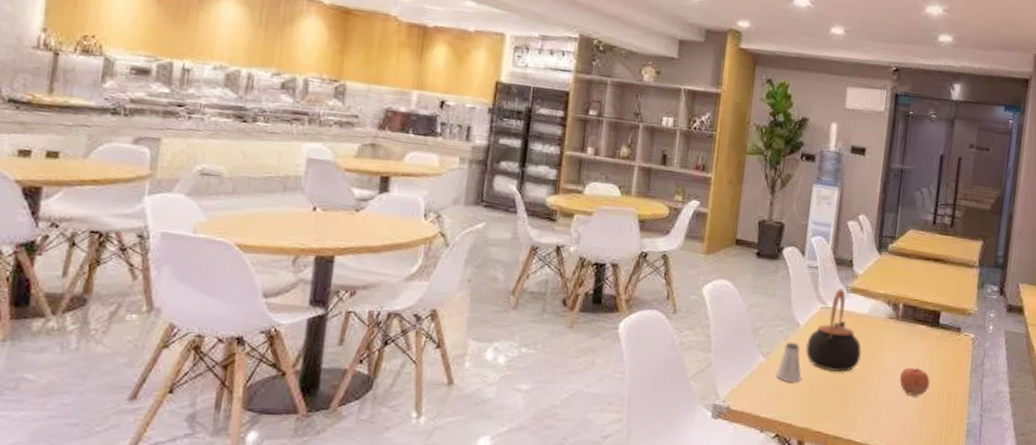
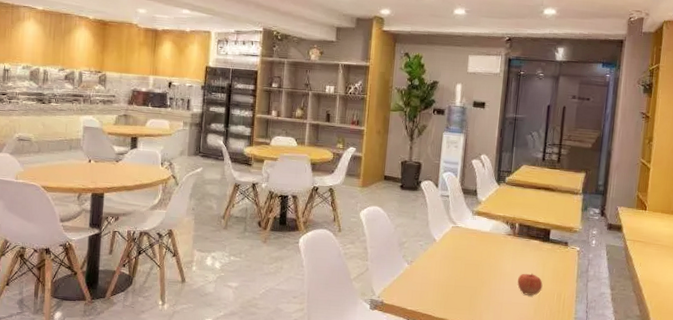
saltshaker: present [776,342,802,382] -> none [418,253,438,284]
teapot: present [806,288,862,373] -> none [441,212,486,277]

